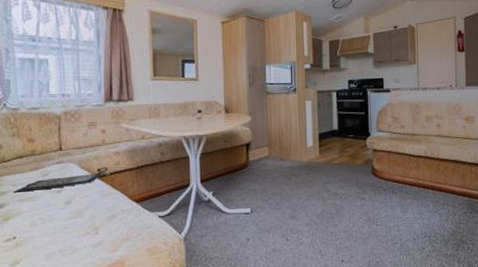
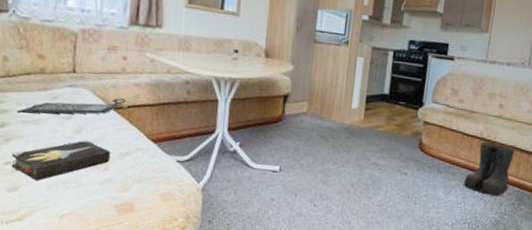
hardback book: none [11,209,100,253] -> present [11,140,112,181]
boots: none [418,159,459,208] -> present [464,141,515,196]

